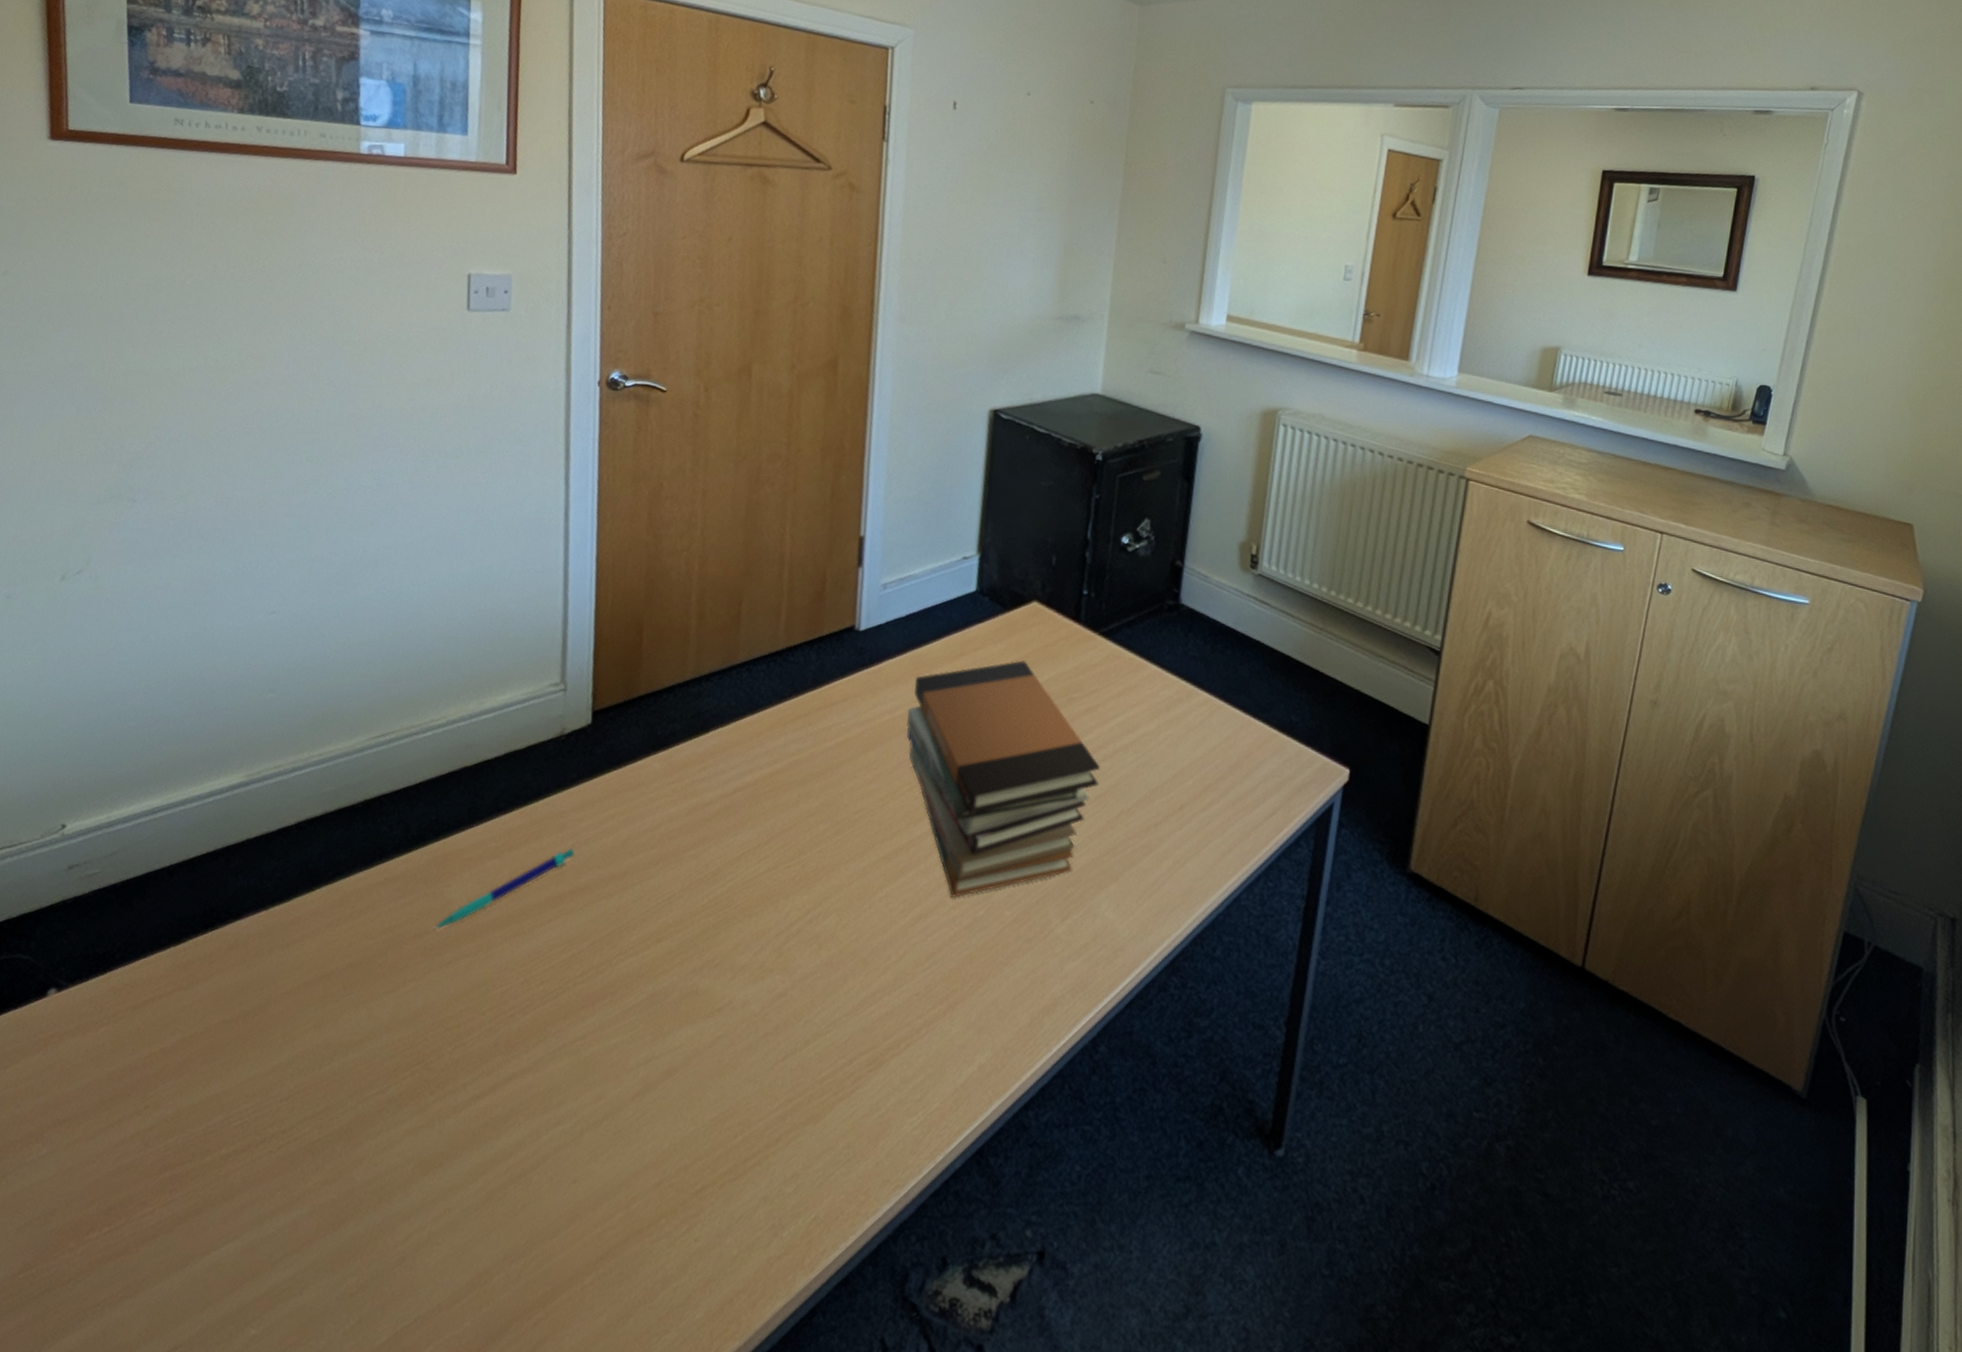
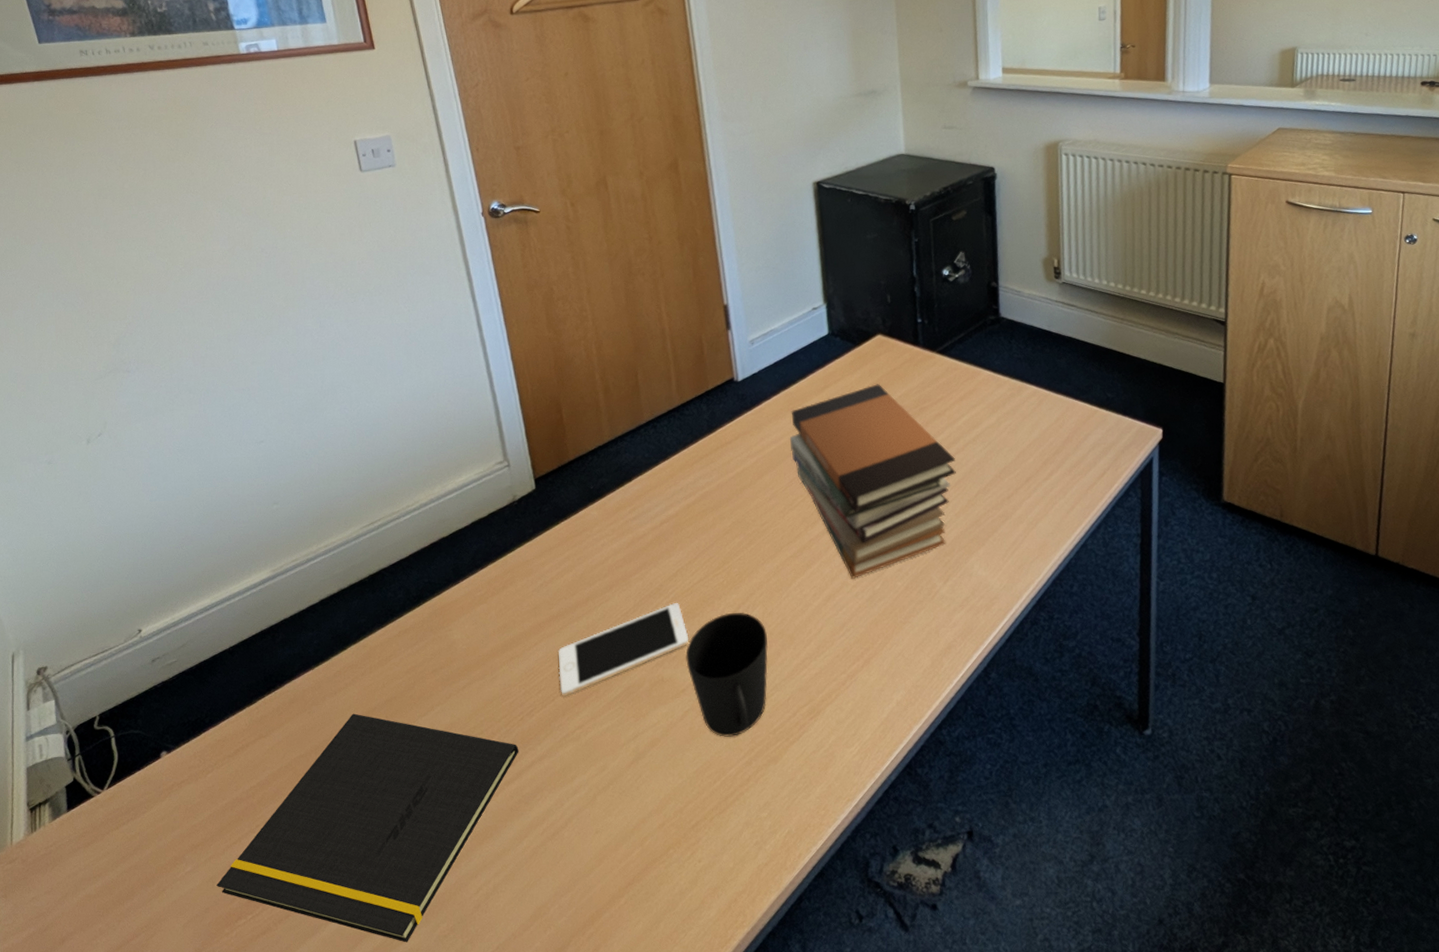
notepad: none [74,975,500,1296] -> present [216,713,519,943]
pen: present [432,848,575,930] -> none [445,587,545,665]
cell phone: none [567,893,740,994] -> present [557,602,689,696]
cup: none [729,917,837,1080] -> present [685,612,768,737]

